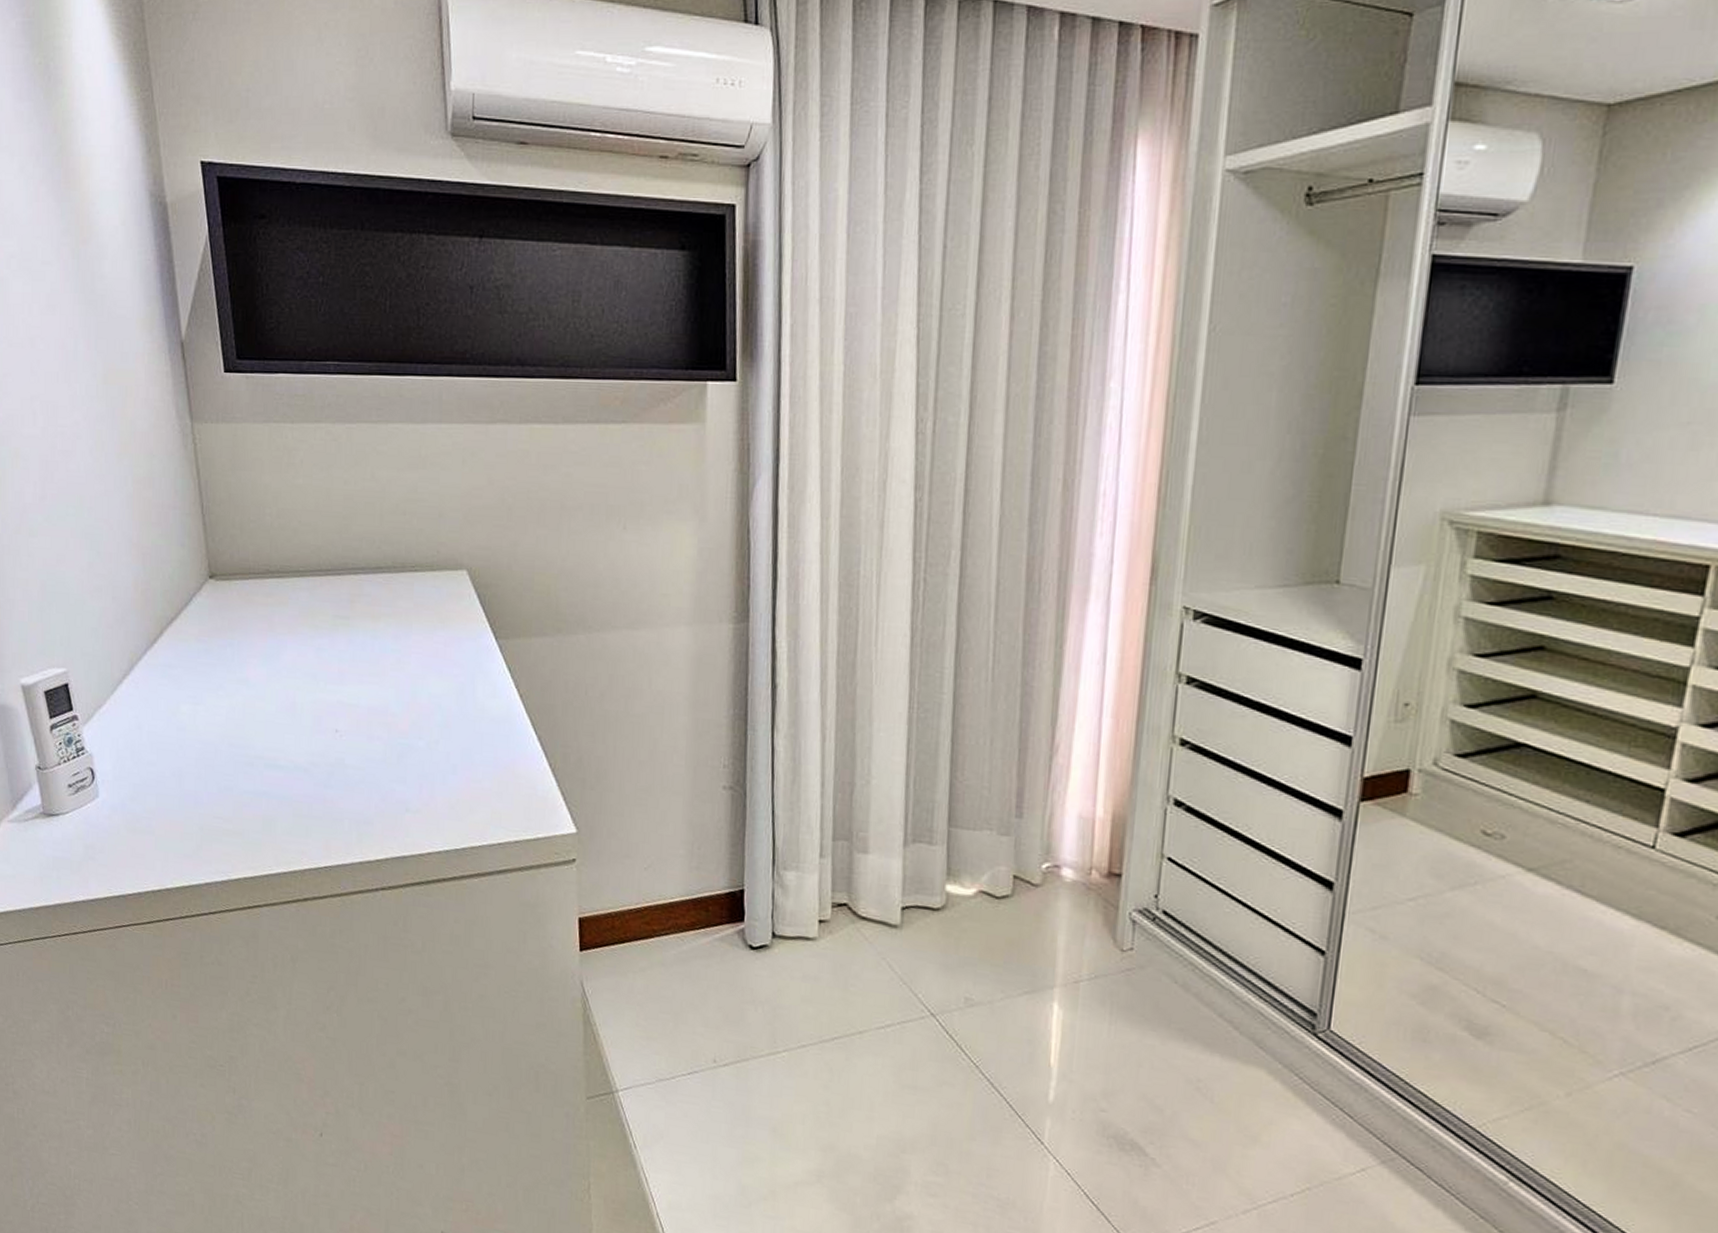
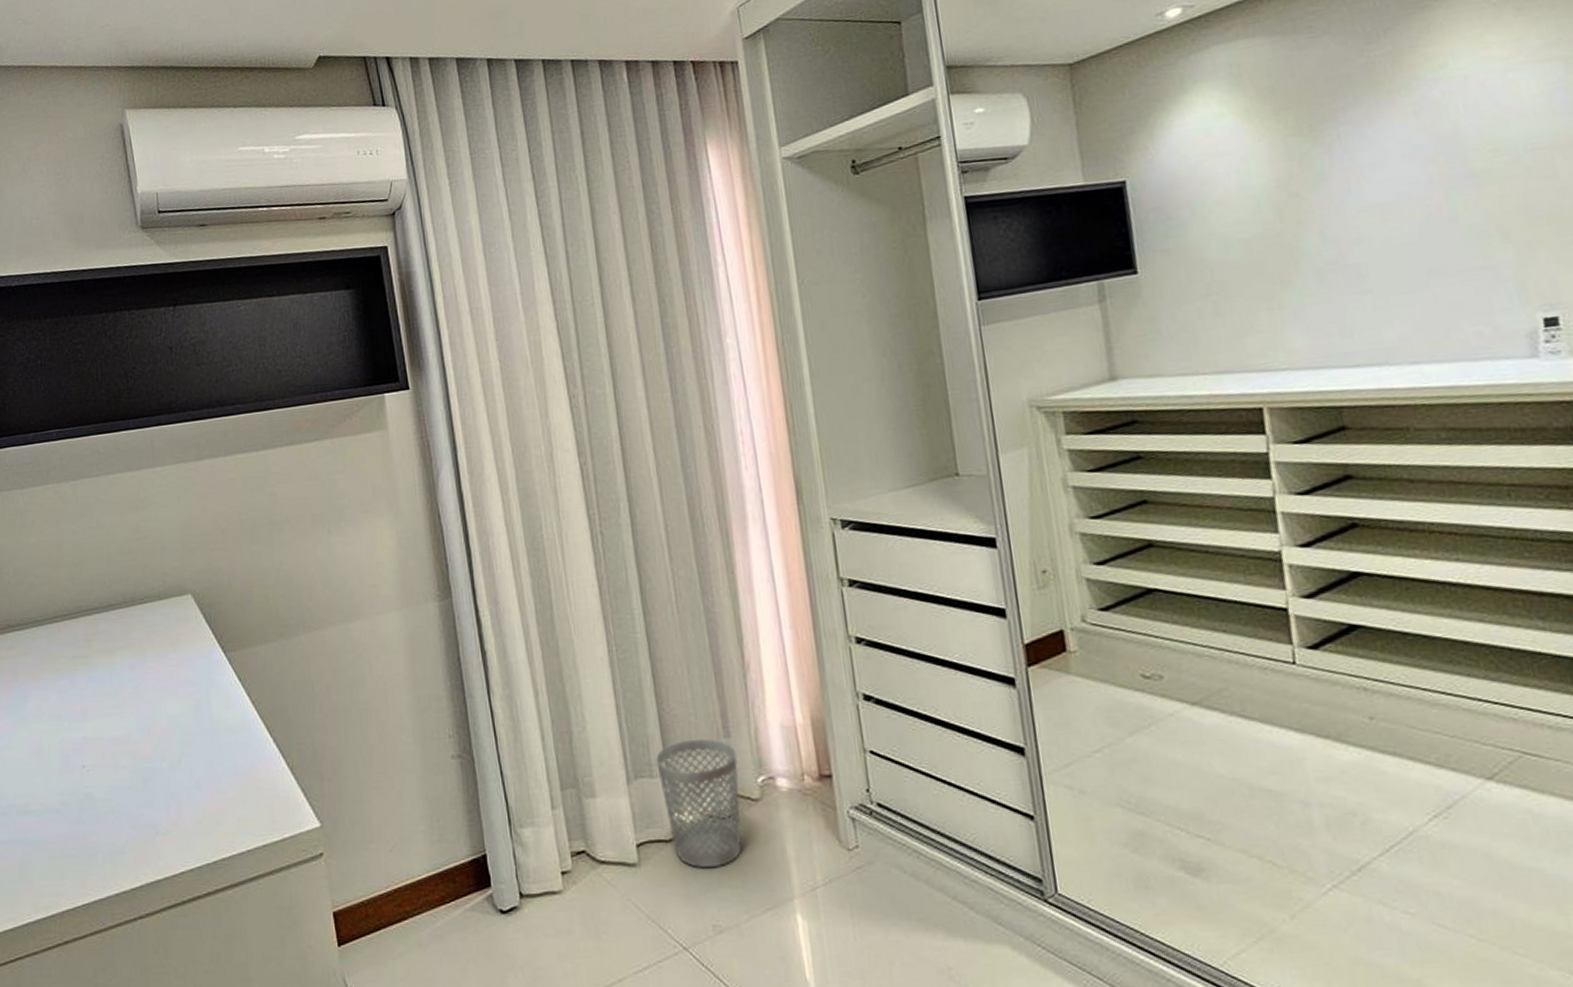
wastebasket: none [938,813,1025,944] -> present [655,738,742,869]

